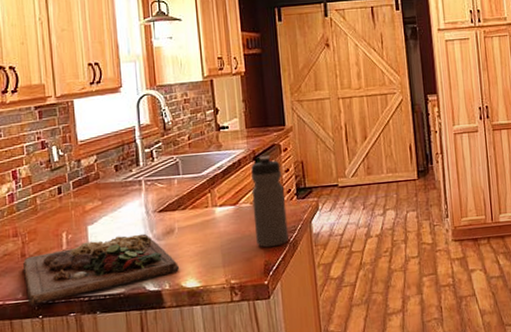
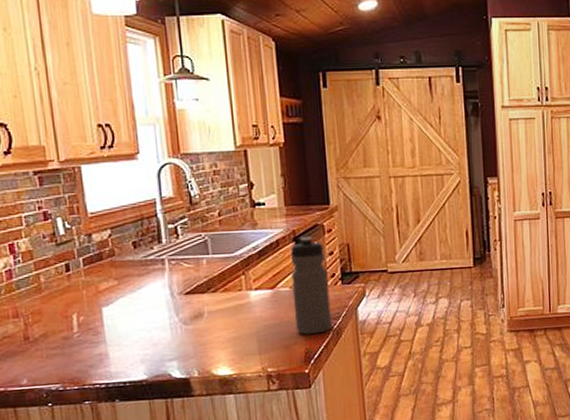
cutting board: present [23,233,179,306] -> none [27,317,209,393]

